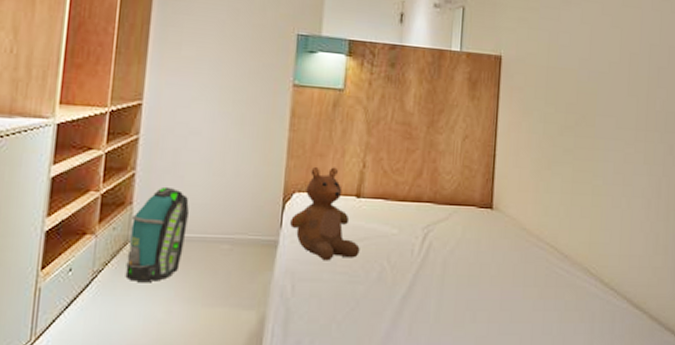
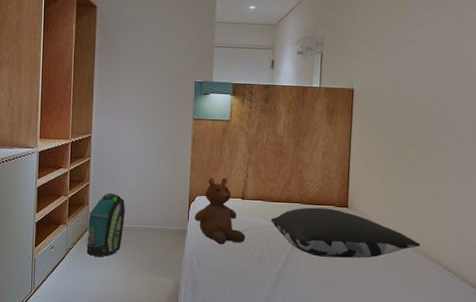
pillow: none [393,208,578,276] -> present [270,207,420,258]

